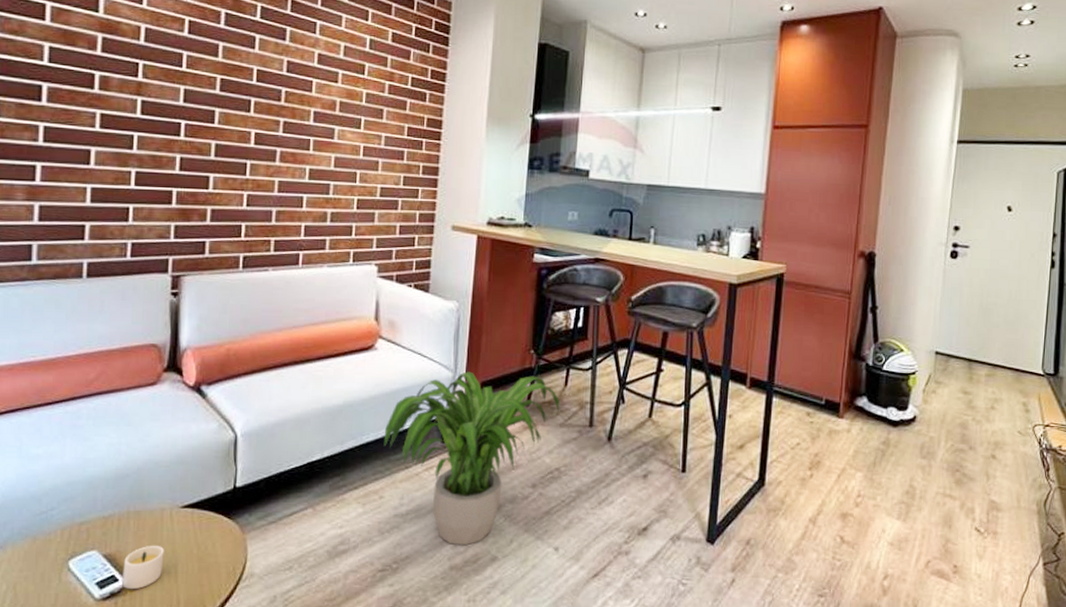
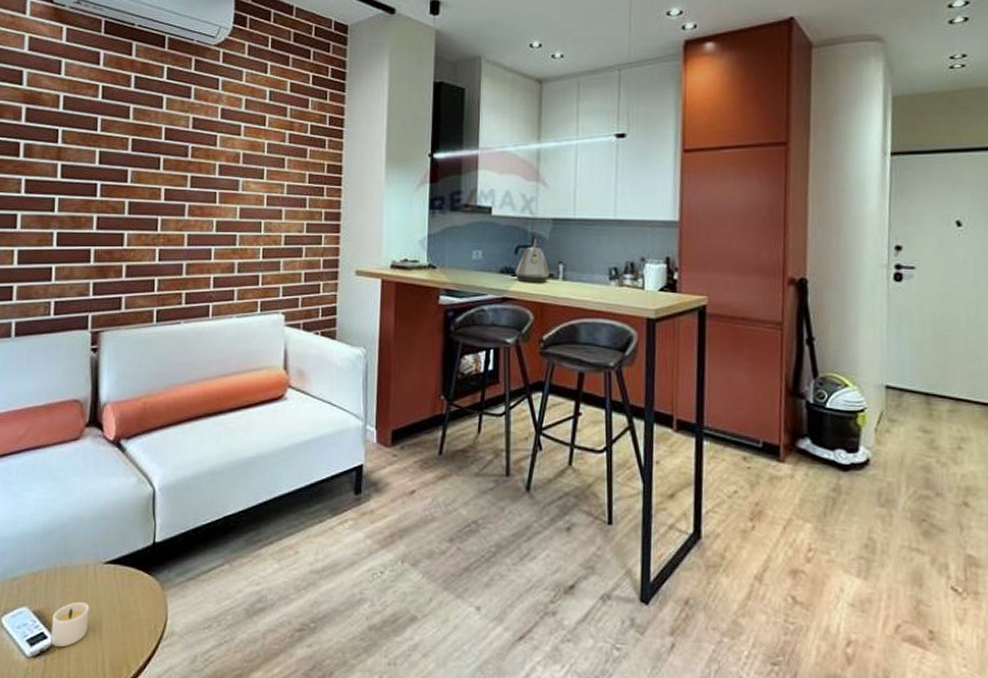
potted plant: present [383,371,559,546] -> none [297,420,473,605]
kettle: none [608,195,642,247] -> present [515,230,550,284]

